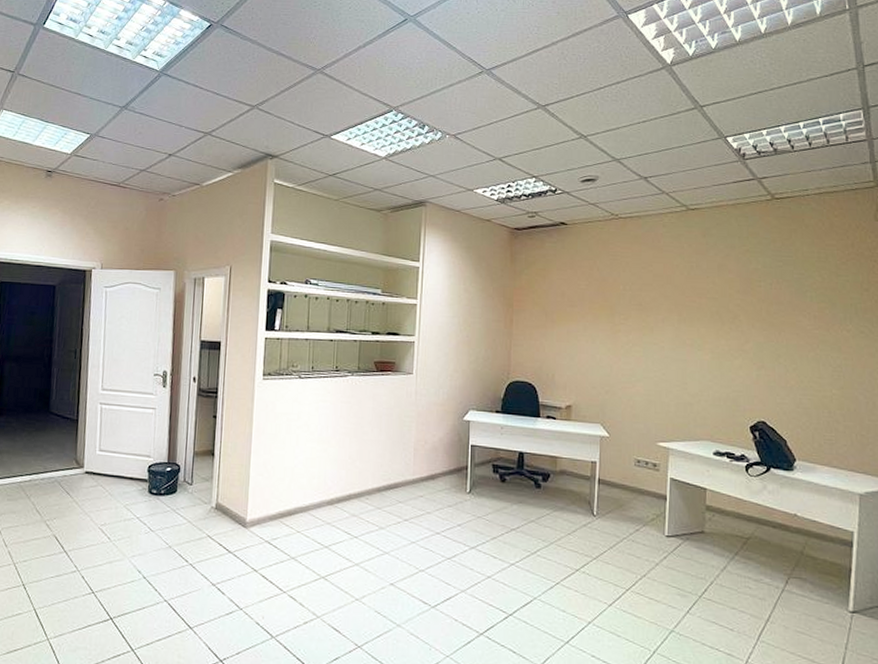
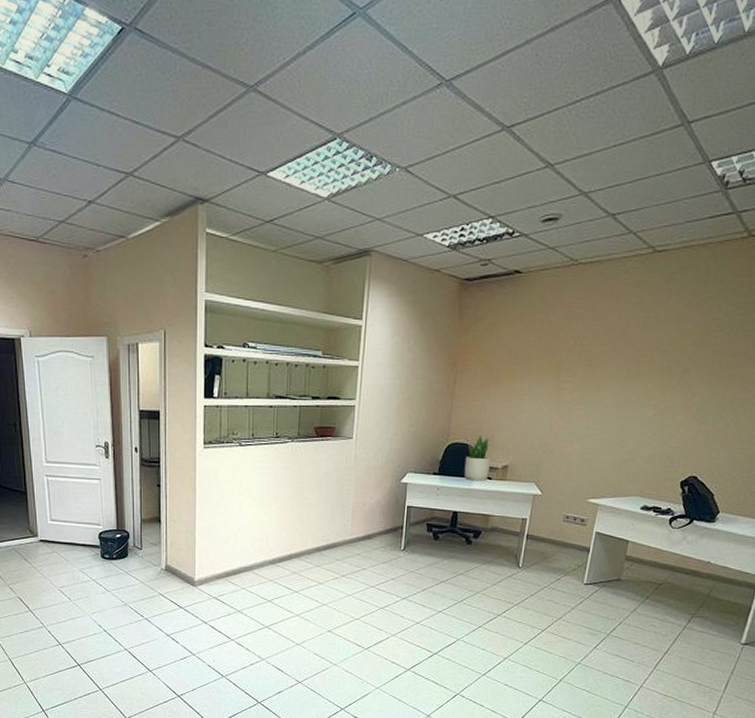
planter: none [527,374,553,421] -> present [464,436,491,481]

